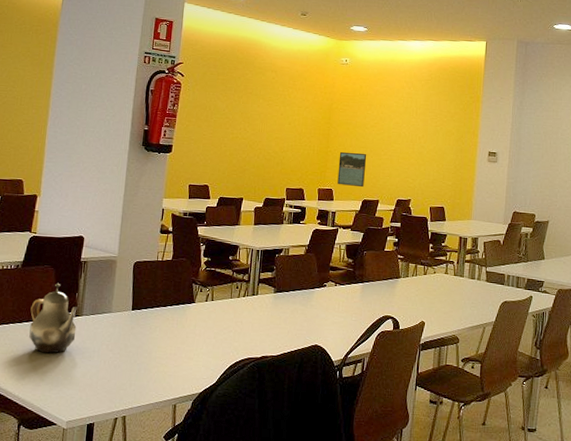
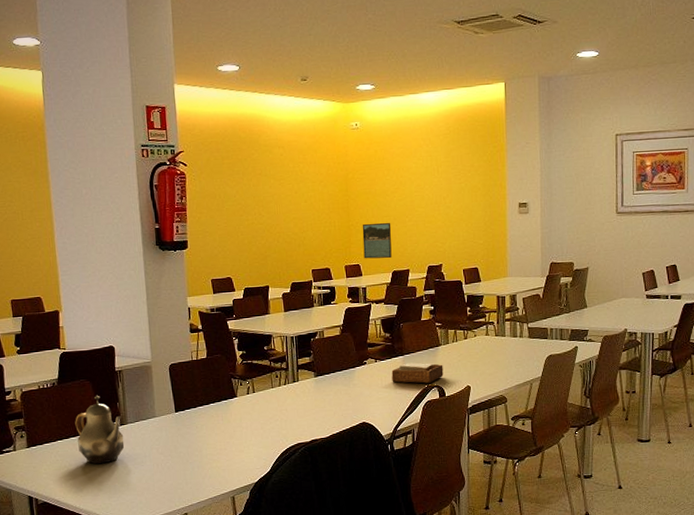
napkin holder: none [349,291,401,314] -> present [391,362,444,384]

